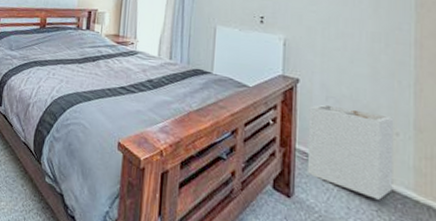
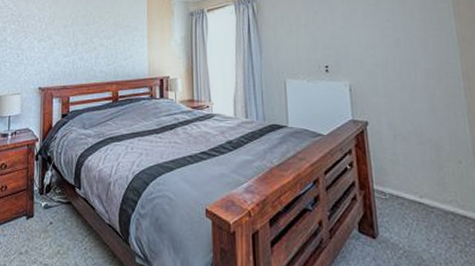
laundry hamper: present [306,104,394,200] -> none [380,143,464,227]

